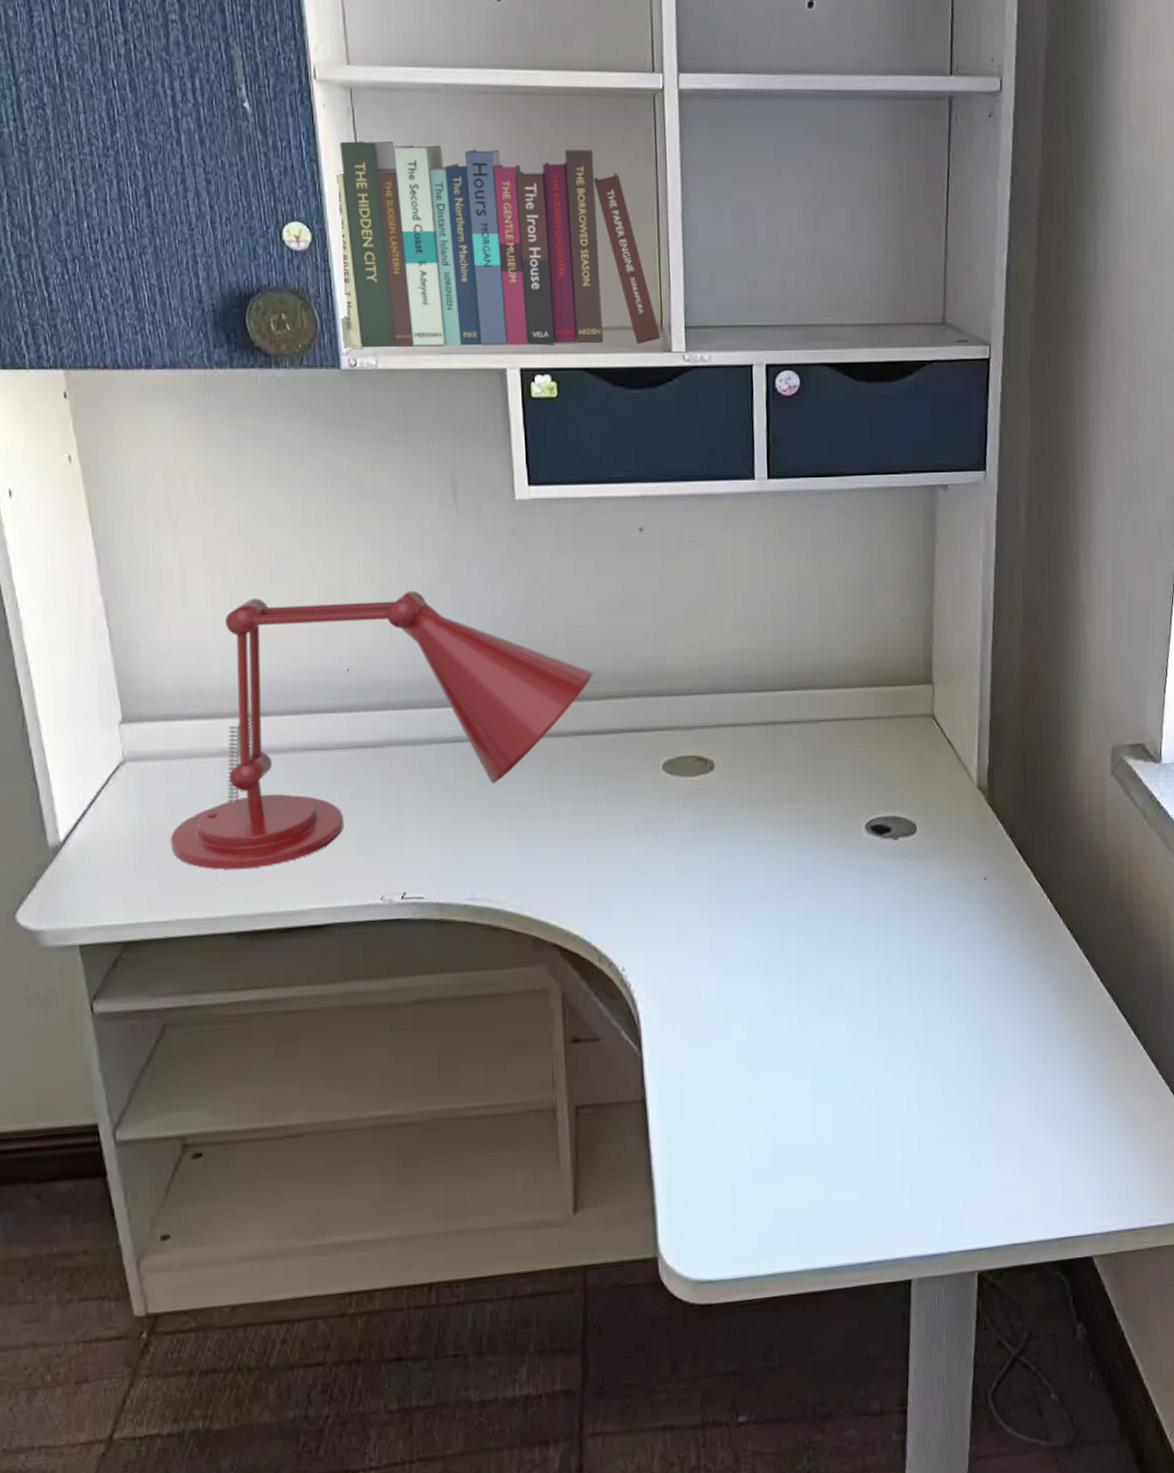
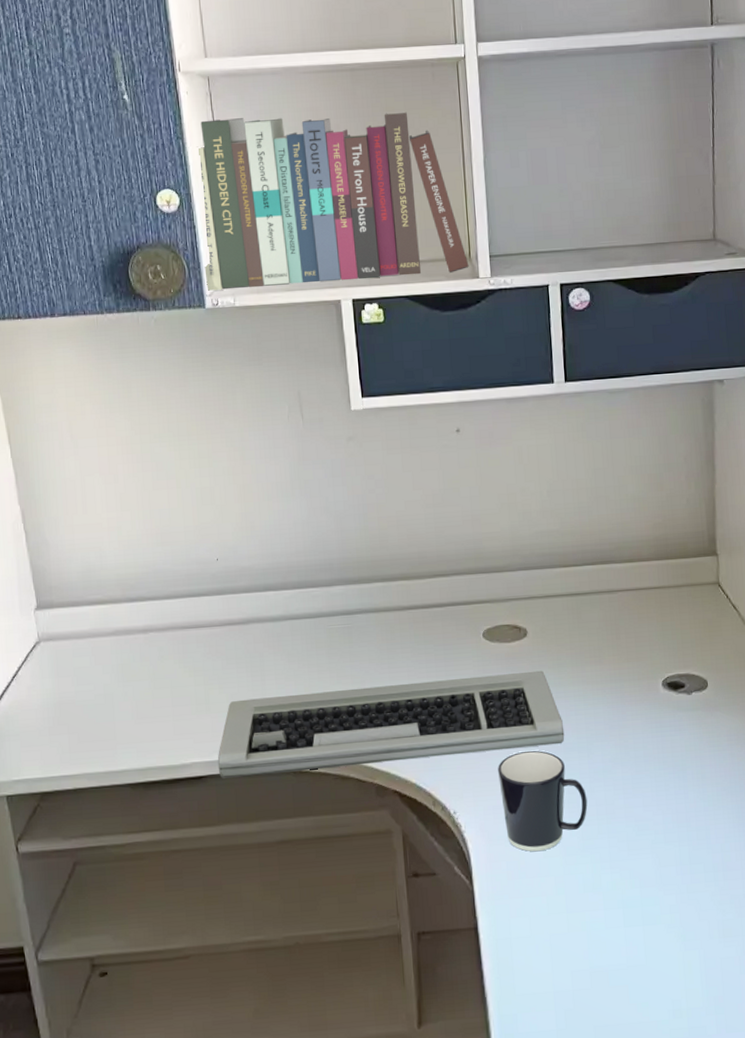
desk lamp: present [170,590,593,870] -> none [77,490,421,731]
computer keyboard: none [342,809,753,928] -> present [217,670,565,779]
mug: none [675,900,777,1015] -> present [498,750,588,852]

